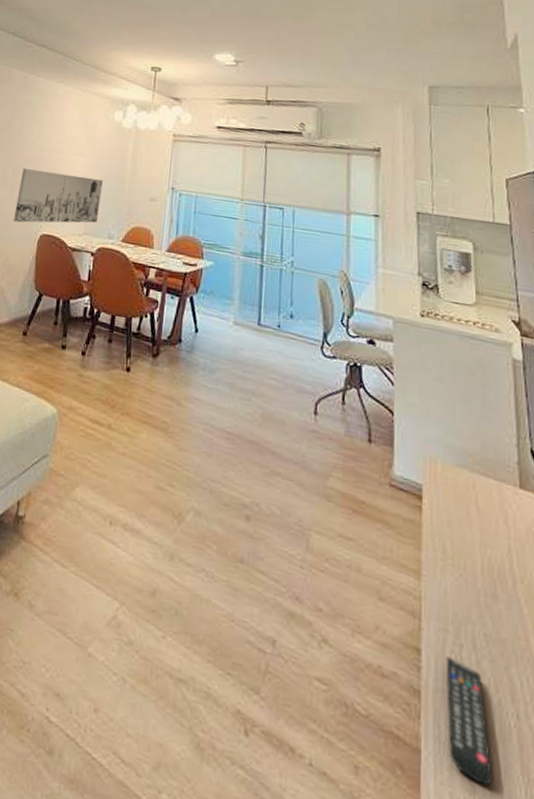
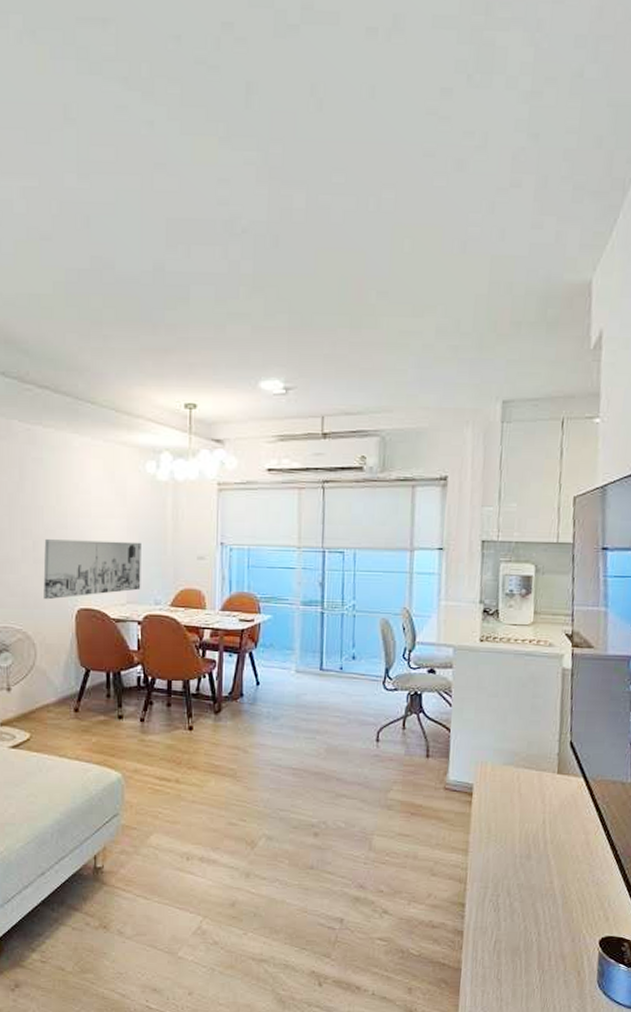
remote control: present [445,656,493,786] -> none [483,905,516,981]

